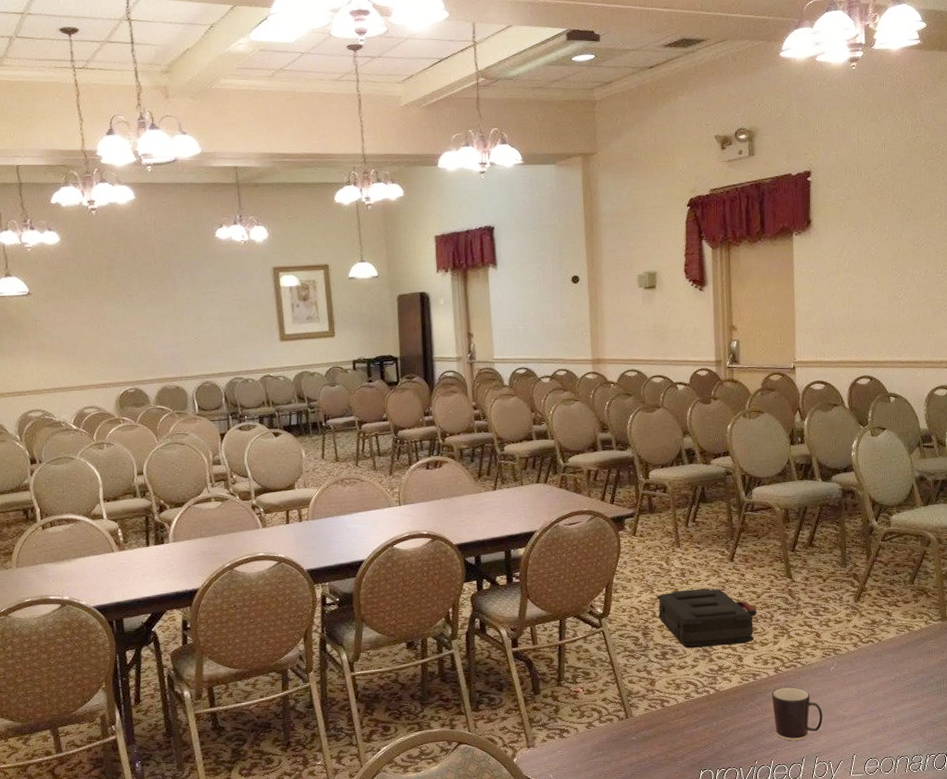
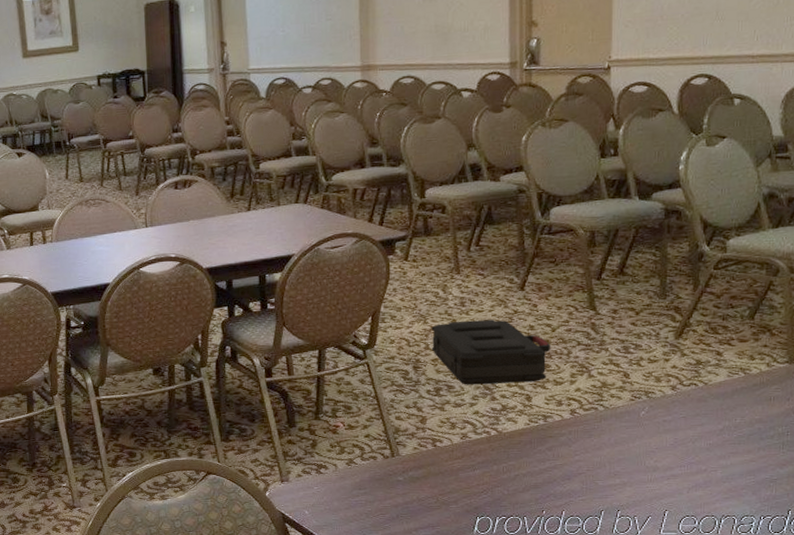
mug: present [771,686,823,741] -> none [565,431,628,492]

